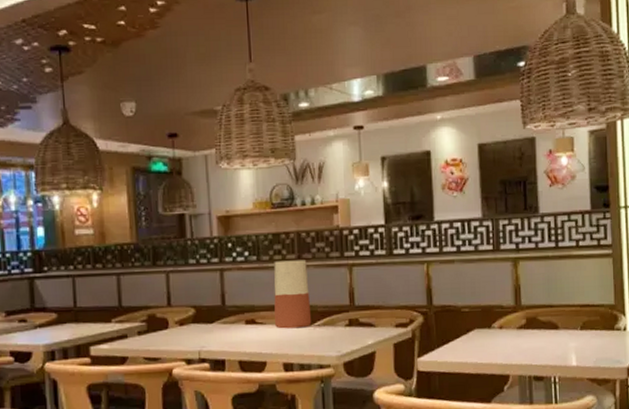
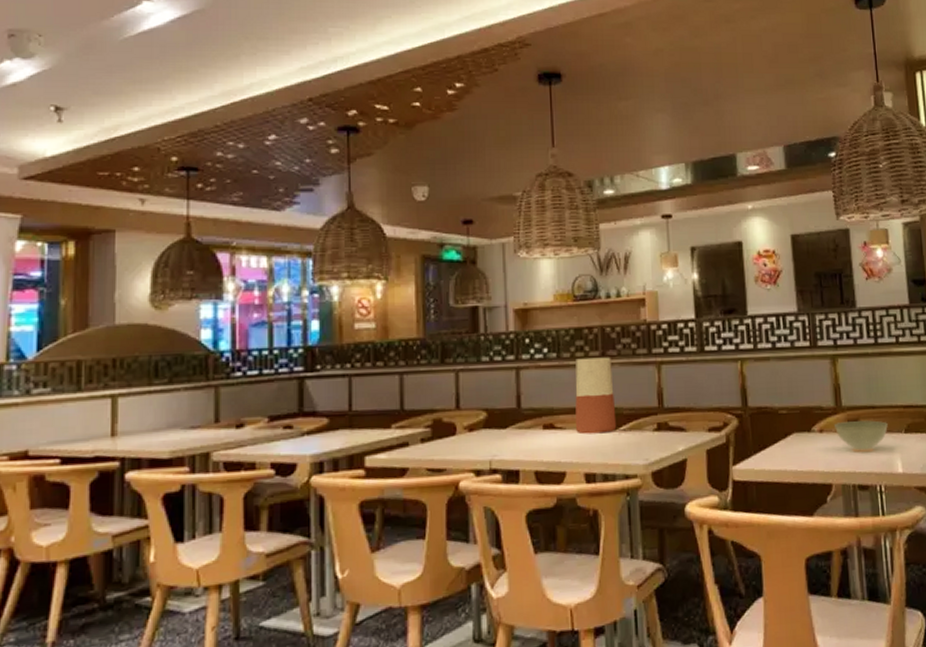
bowl: none [513,318,564,348] -> present [833,420,888,453]

